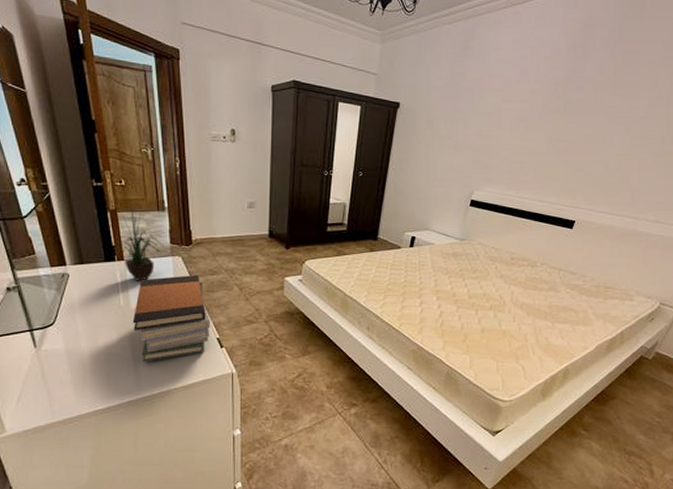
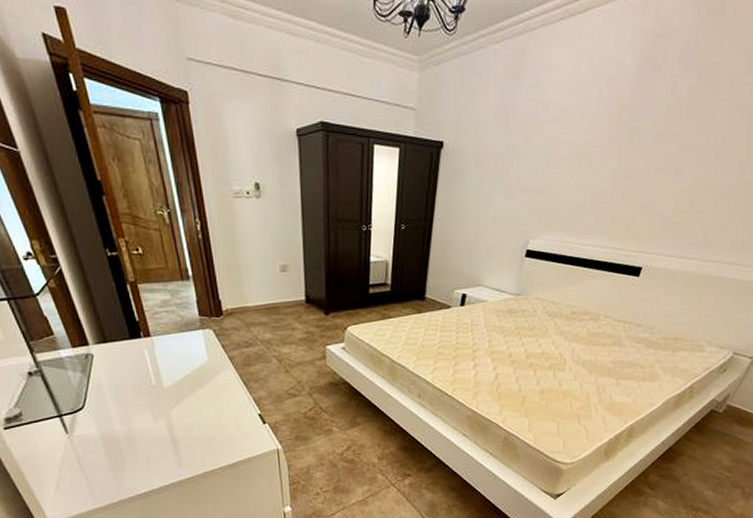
potted plant: present [113,203,165,281] -> none [138,273,193,358]
book stack: present [132,275,211,361] -> none [166,348,251,442]

